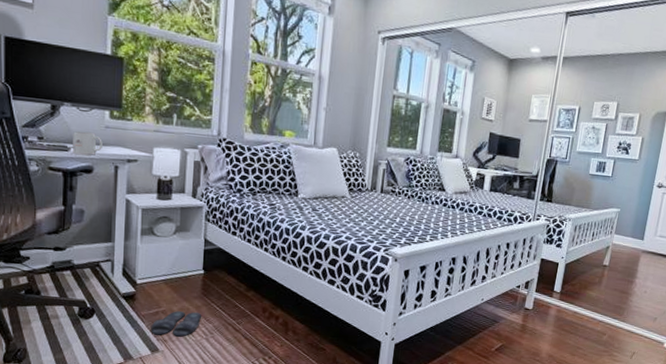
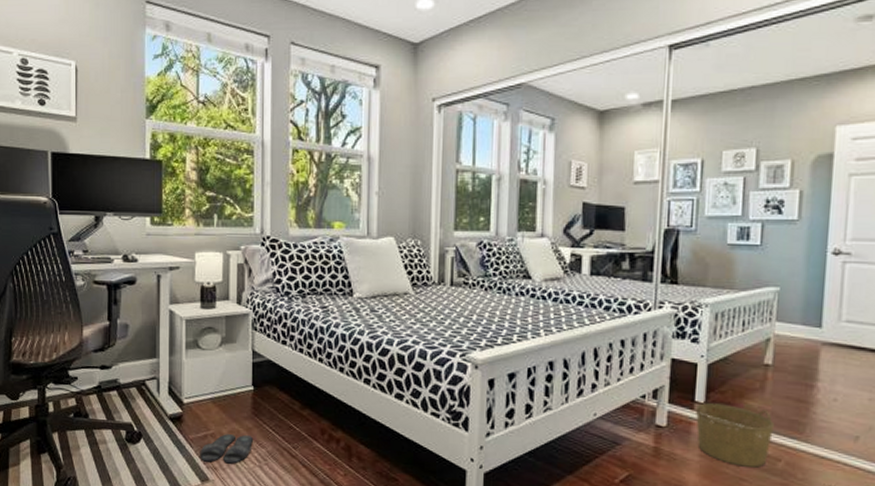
mug: present [72,131,103,156] -> none [115,240,144,266]
basket: none [552,292,605,340] -> present [695,403,775,468]

